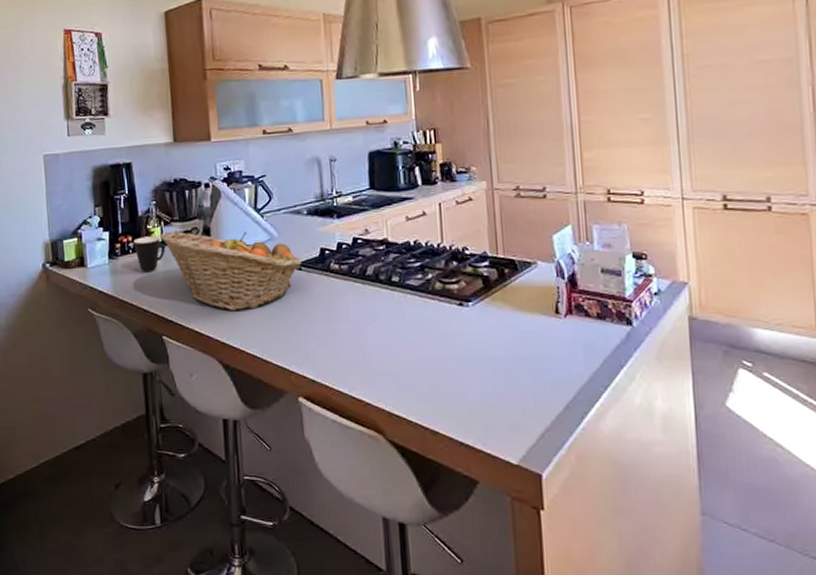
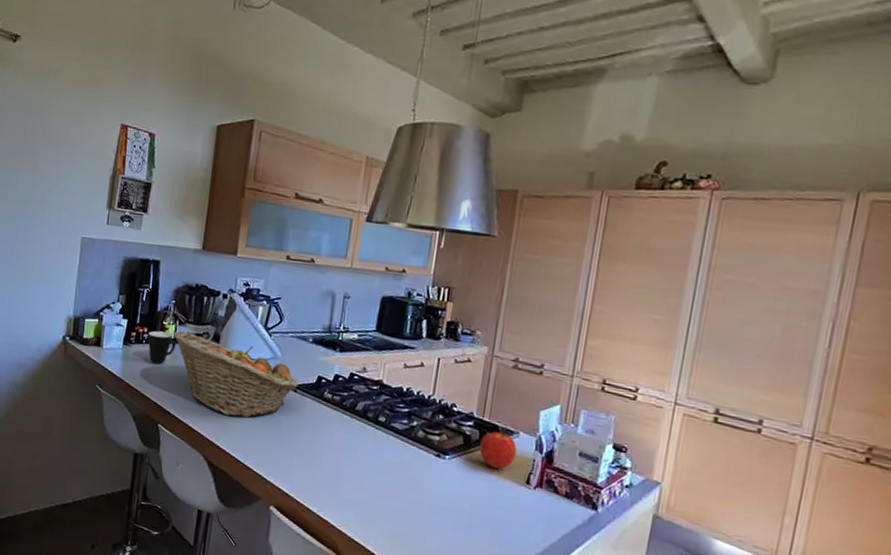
apple: none [500,266,539,306] -> present [479,431,517,469]

